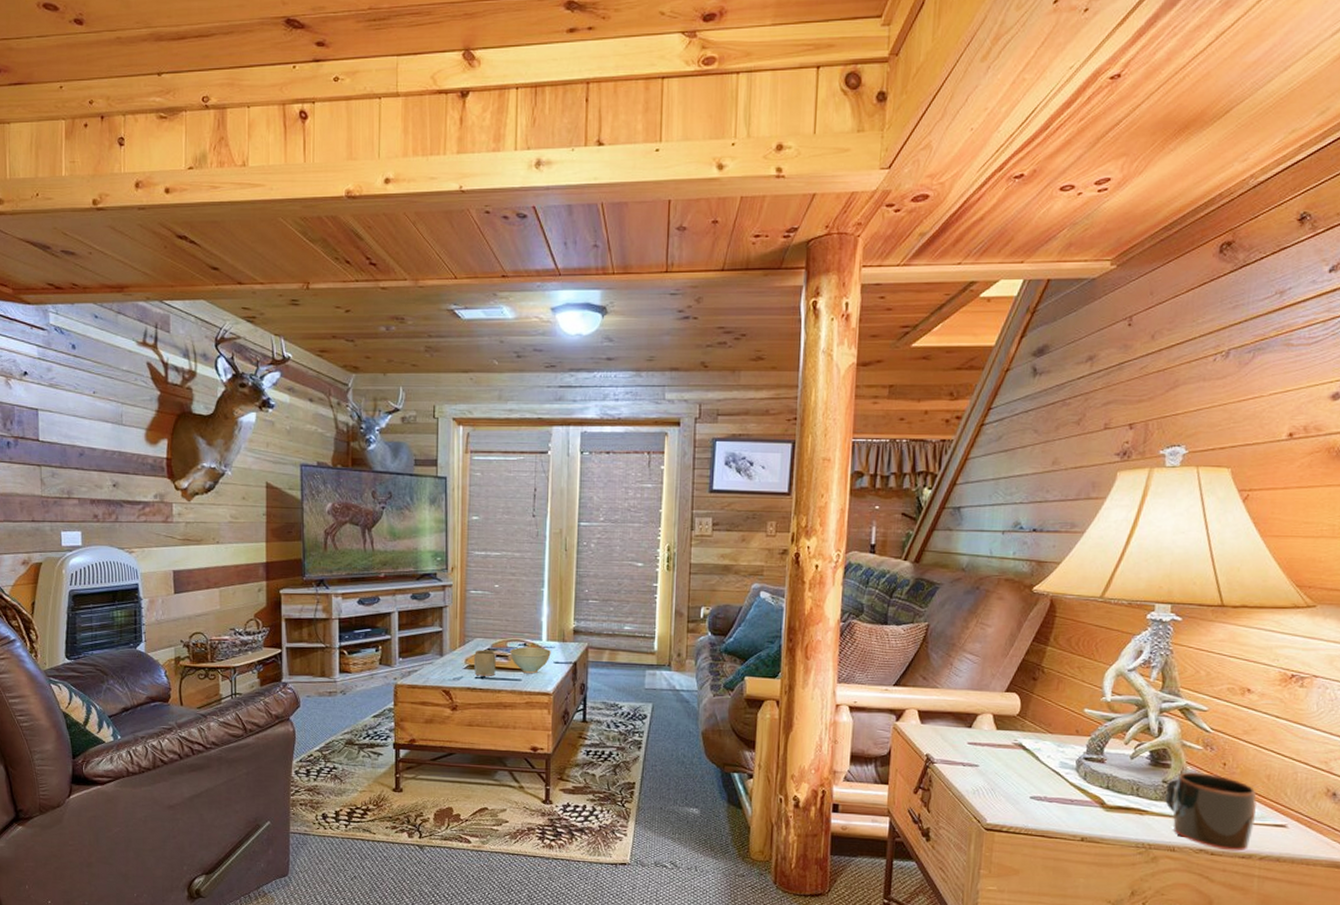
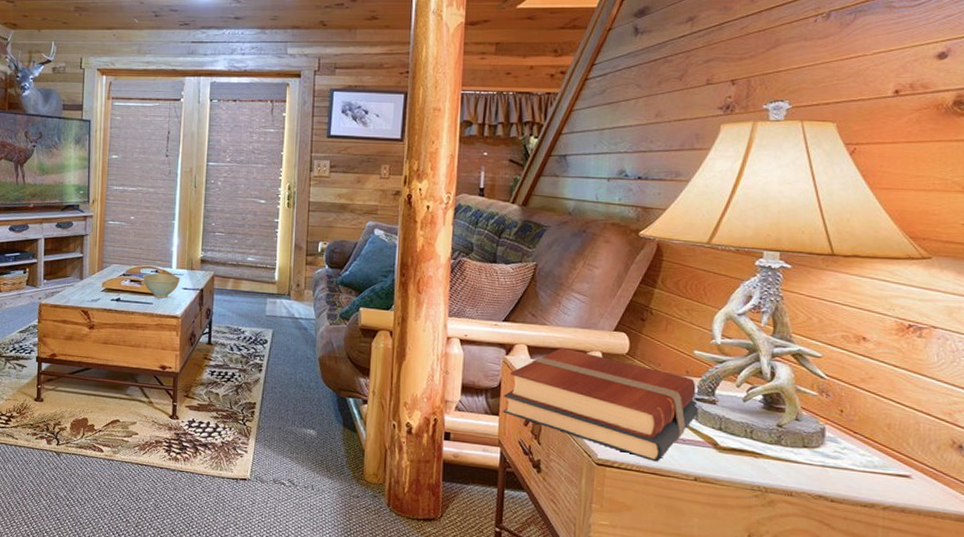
mug: present [474,650,496,676] -> none [110,274,130,299]
books: none [891,710,1088,824] -> present [502,347,699,462]
mug: present [1165,772,1257,852] -> none [780,417,877,500]

